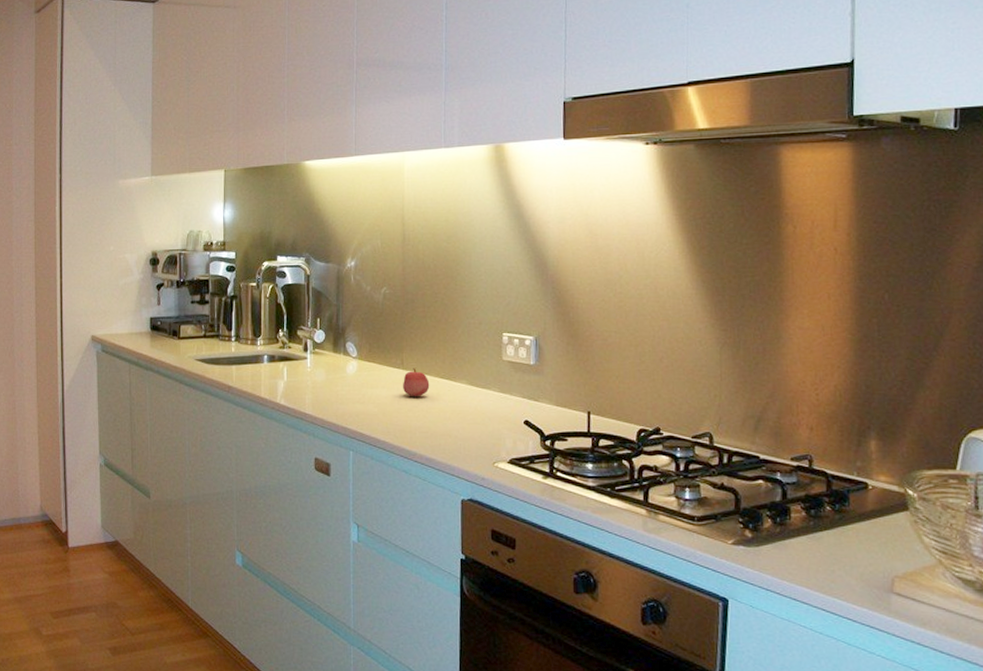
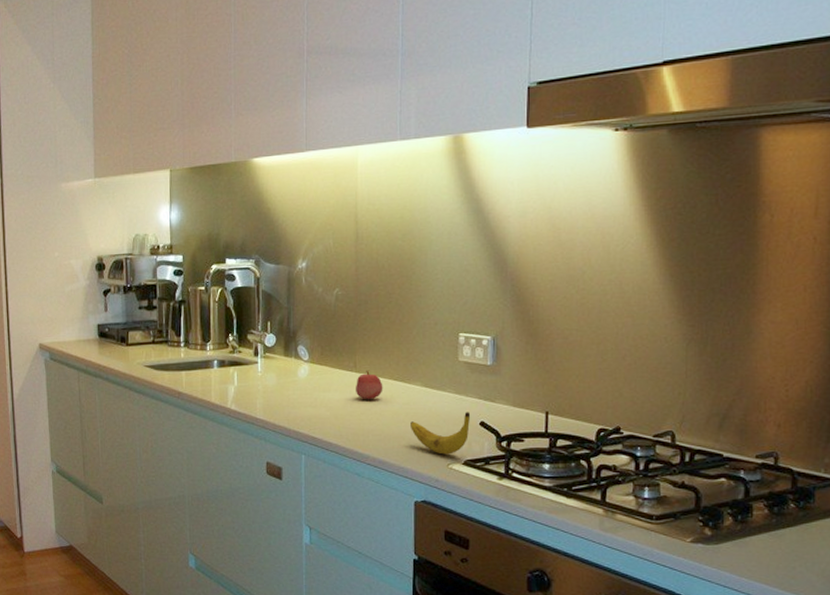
banana: none [457,410,514,453] -> present [410,412,470,455]

